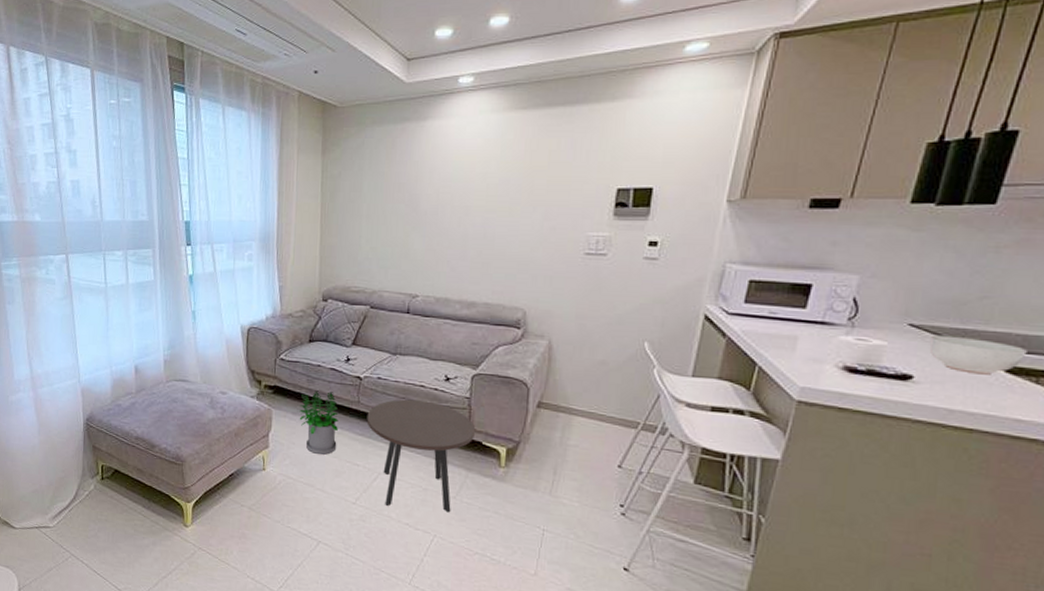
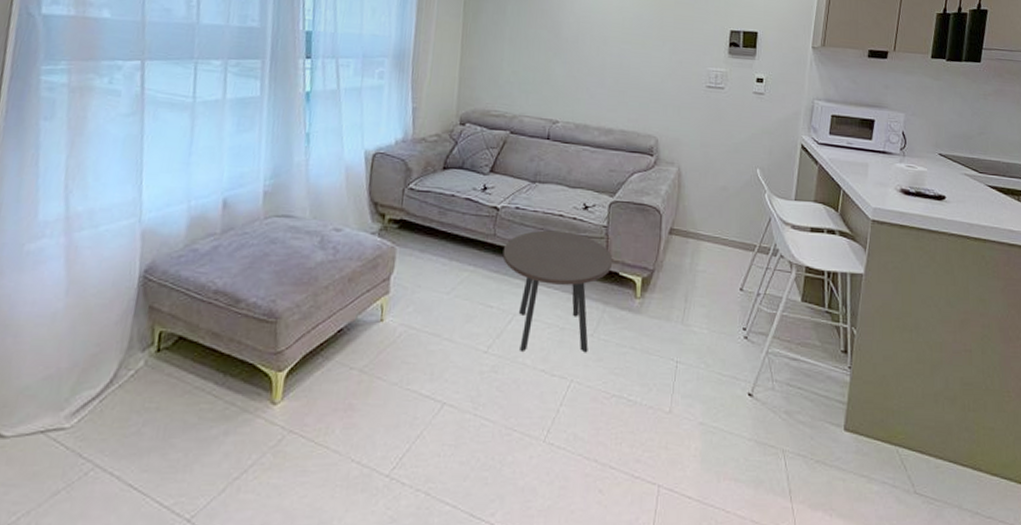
potted plant: present [299,392,339,455] -> none [427,224,472,297]
bowl: present [929,335,1027,375] -> none [953,162,1010,195]

